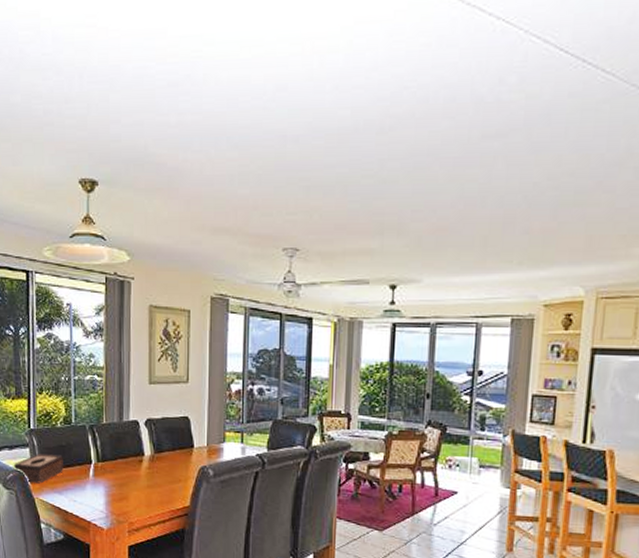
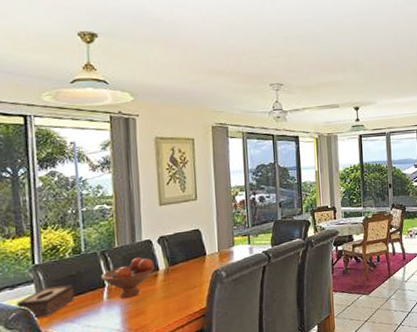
fruit bowl: none [89,437,141,480] -> present [101,256,156,298]

